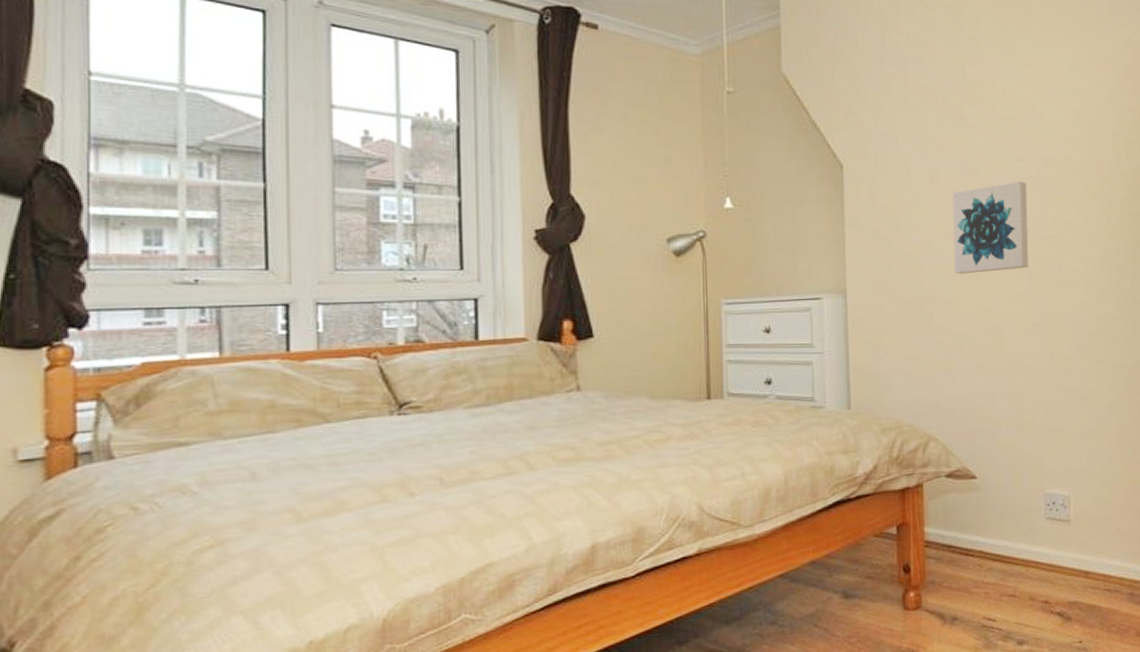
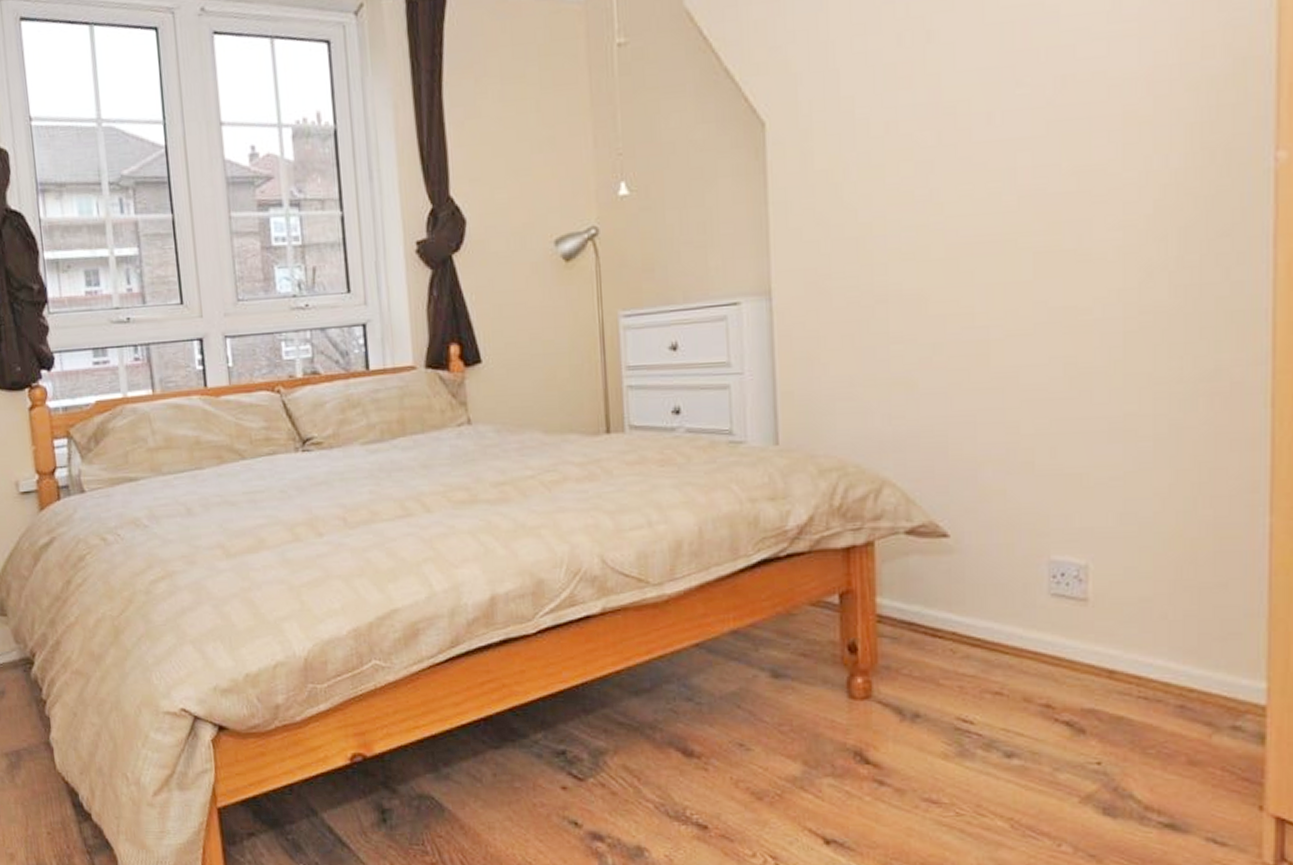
wall art: present [952,181,1029,274] -> none [917,115,1032,260]

